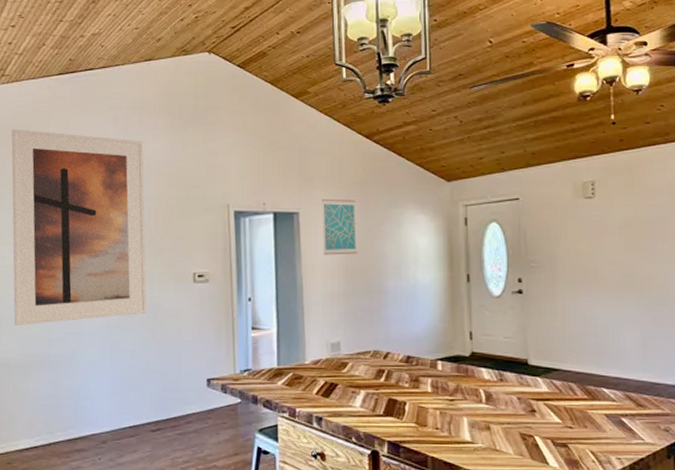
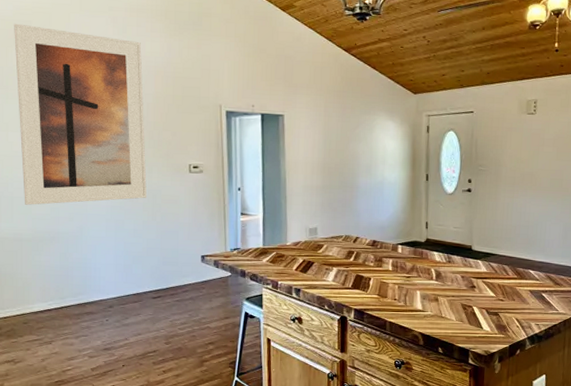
wall art: present [322,198,358,255] -> none [304,103,335,154]

